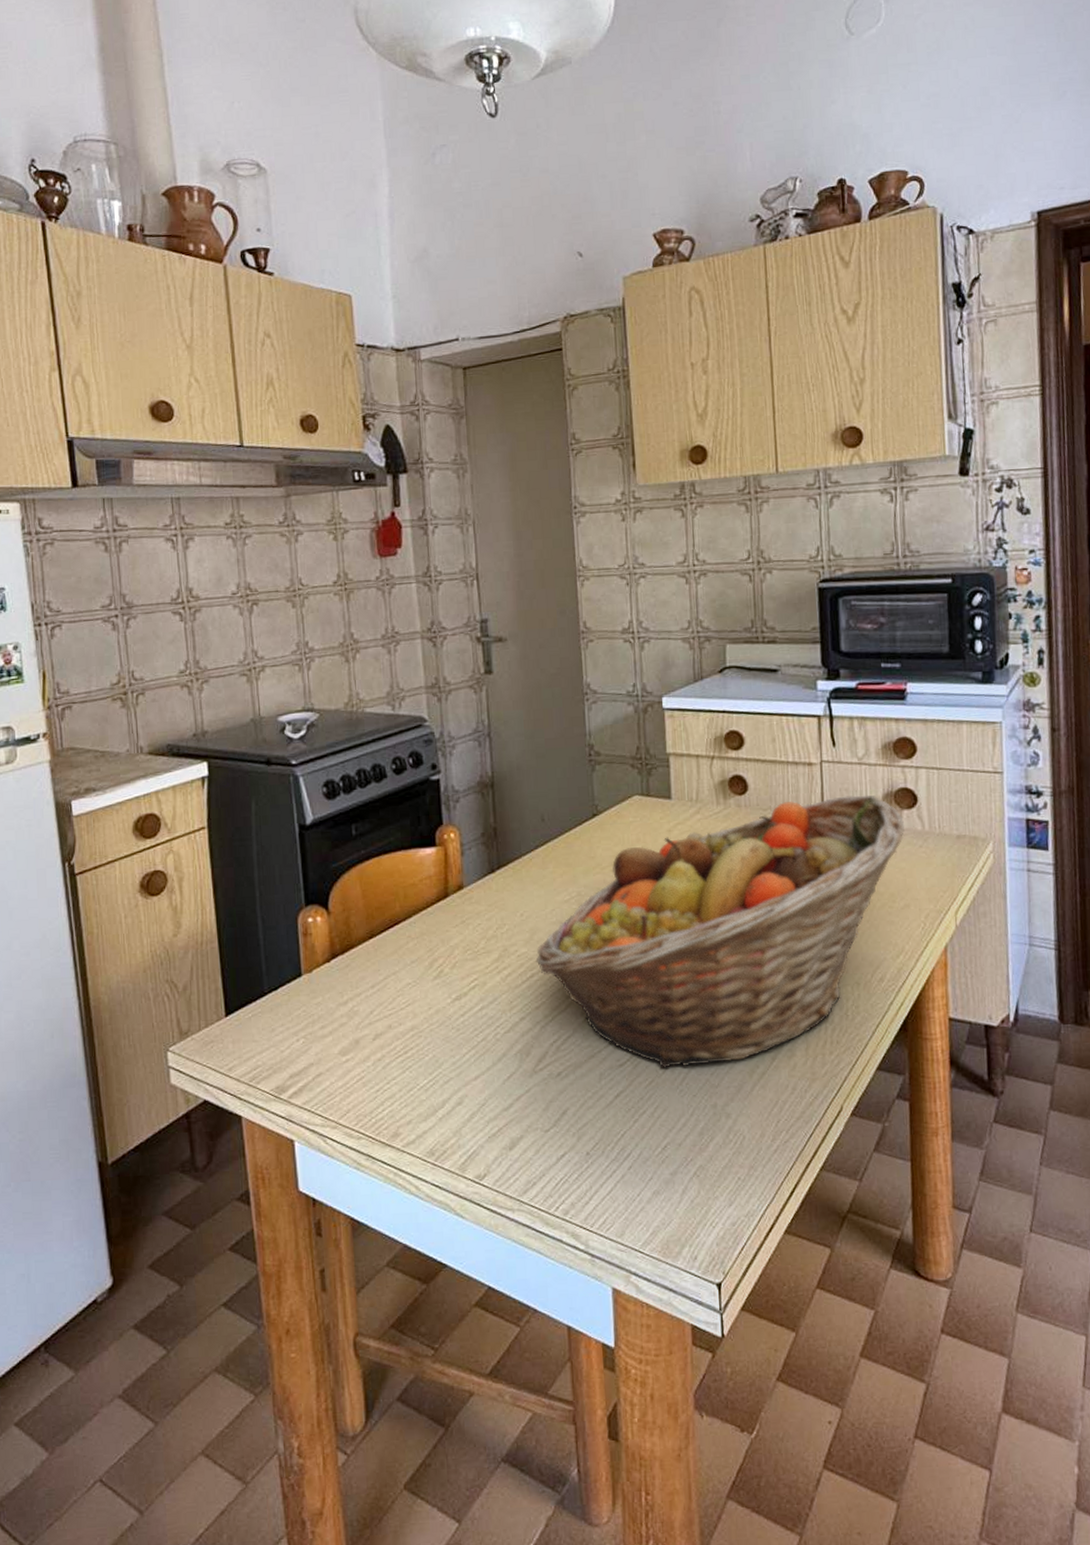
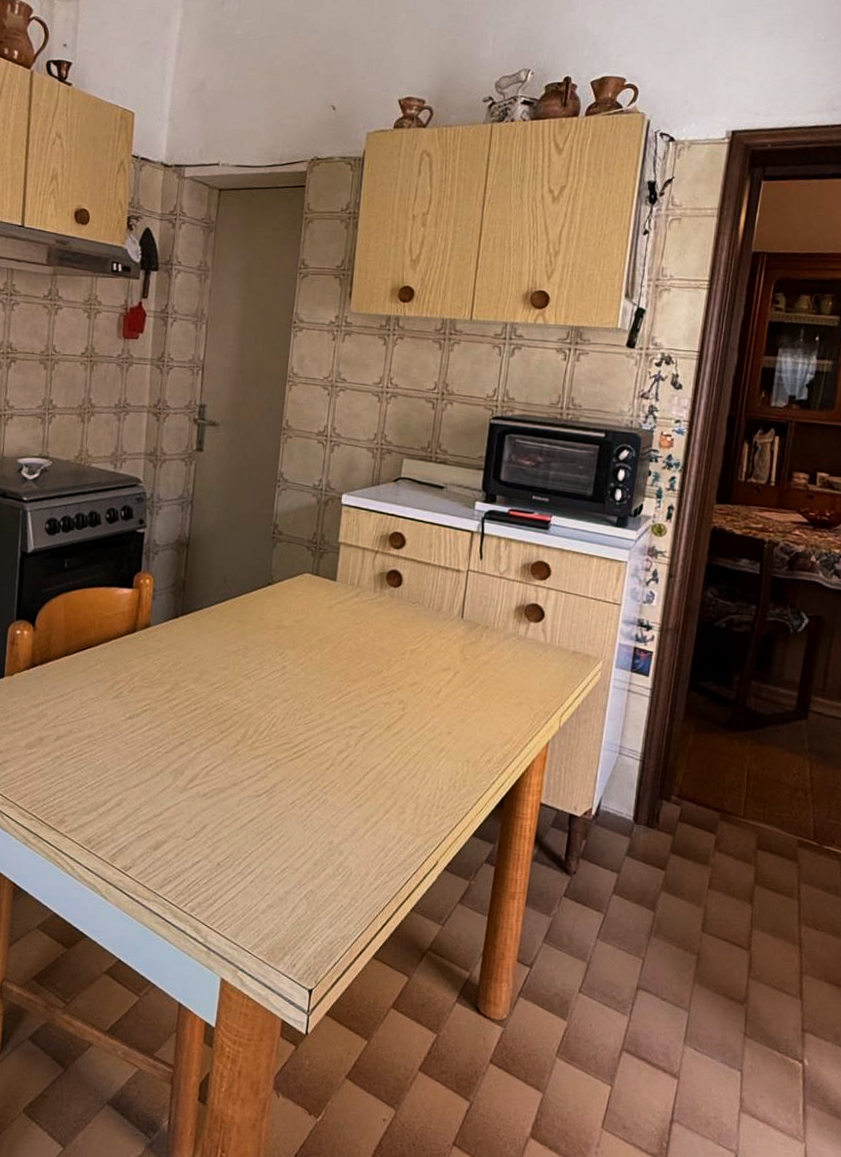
fruit basket: present [535,795,904,1068] -> none [200,599,530,809]

